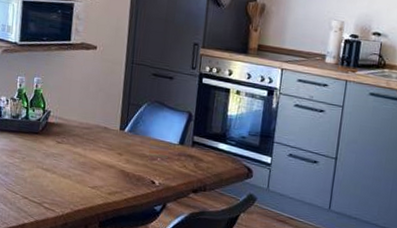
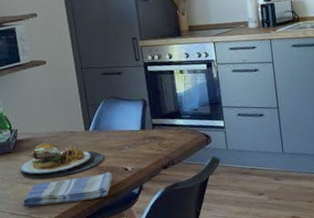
dish towel: none [37,172,137,206] -> present [23,172,113,208]
plate: none [43,132,133,173] -> present [20,143,104,179]

